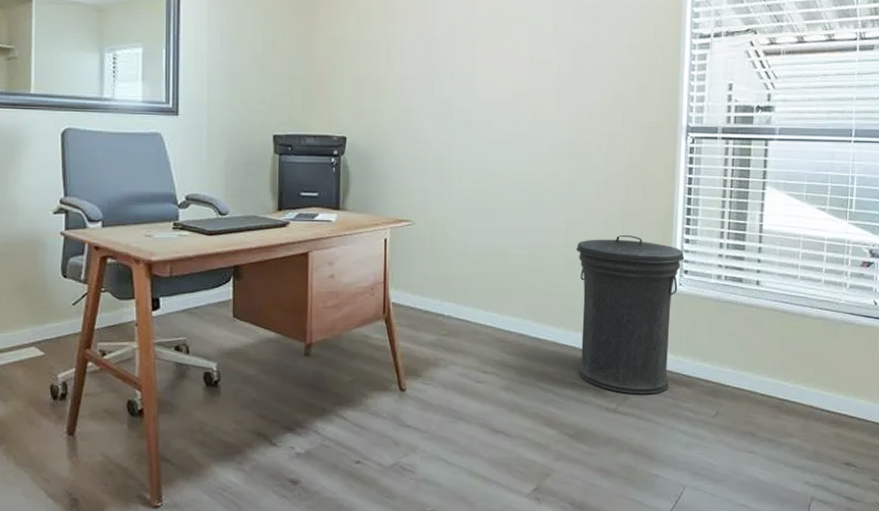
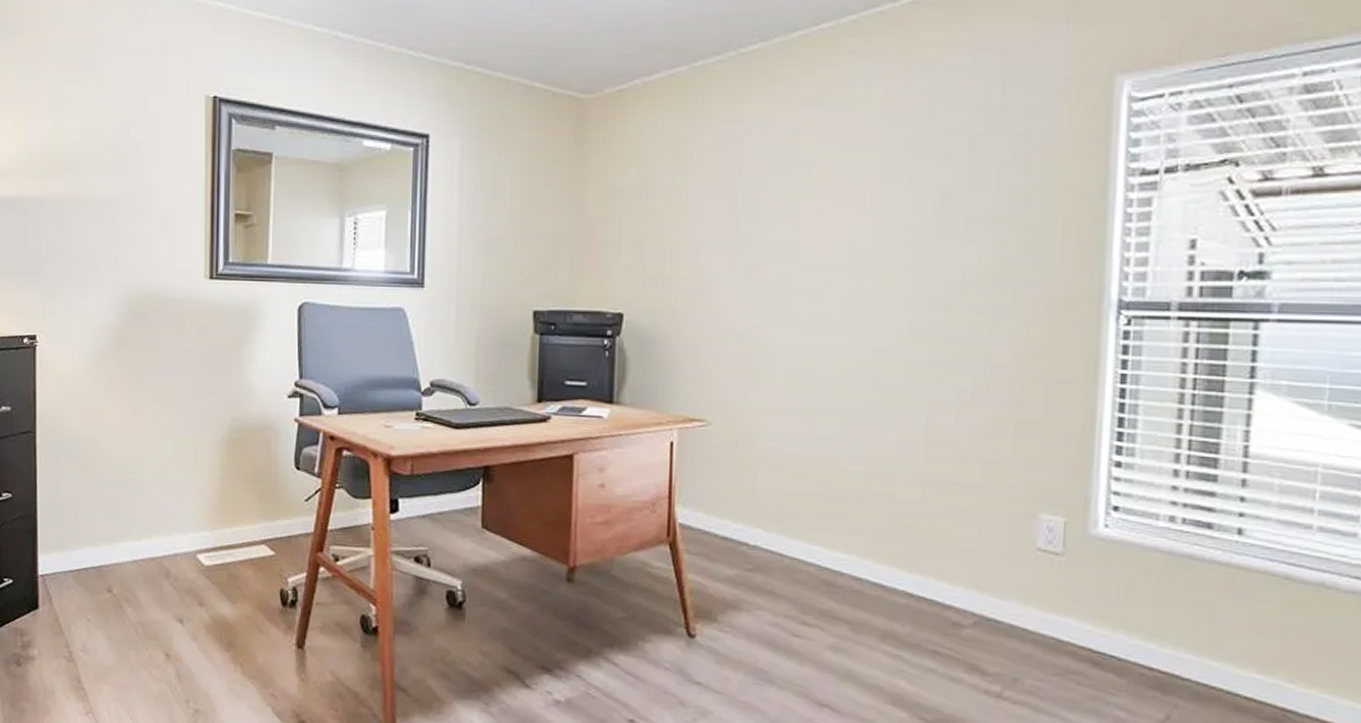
trash can: present [576,235,685,395] -> none [940,452,1114,679]

